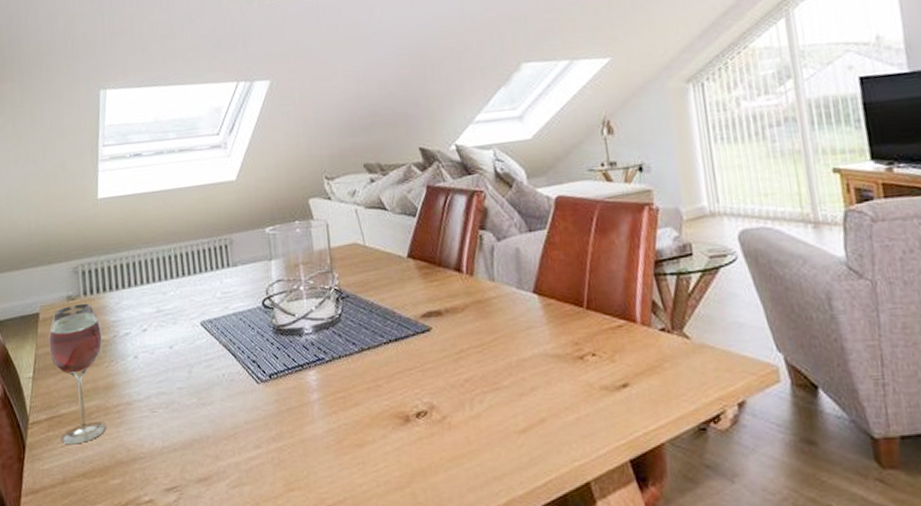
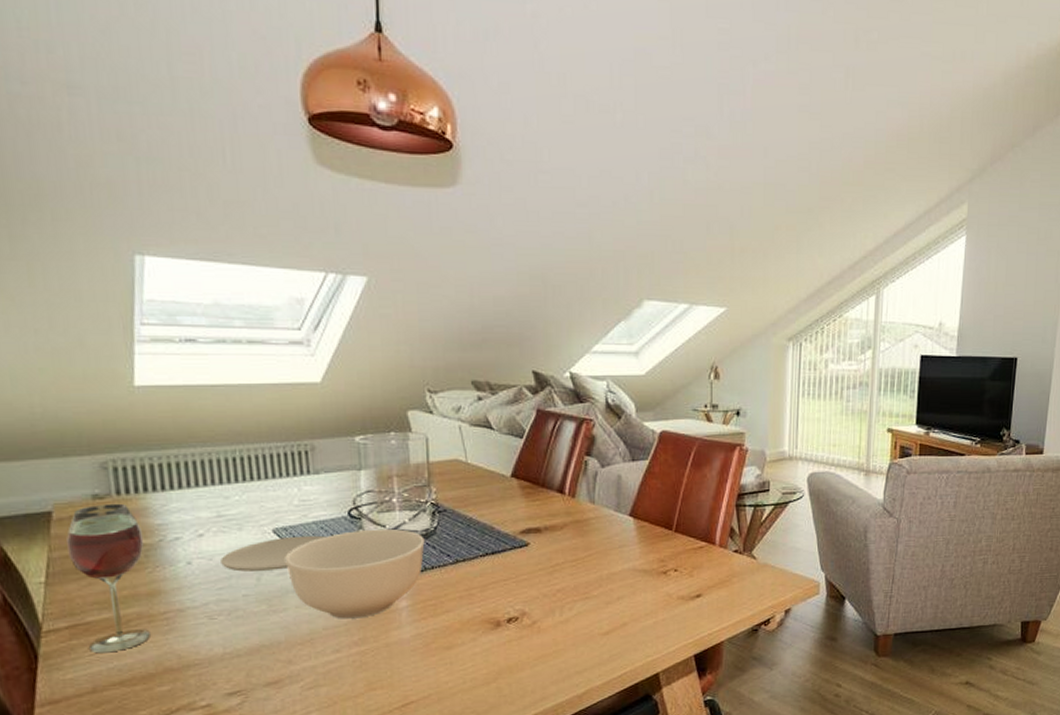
plate: none [160,326,245,365] -> present [221,535,327,572]
bowl: none [211,317,331,413] -> present [285,528,425,619]

